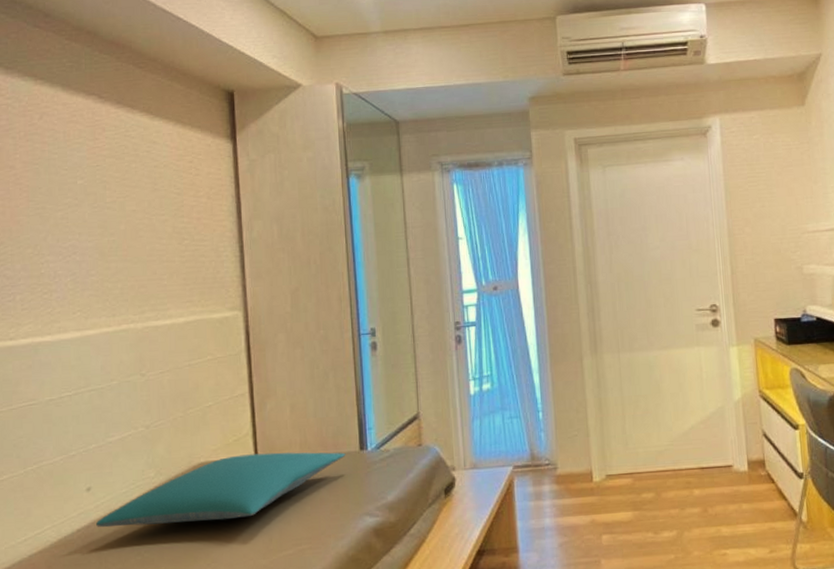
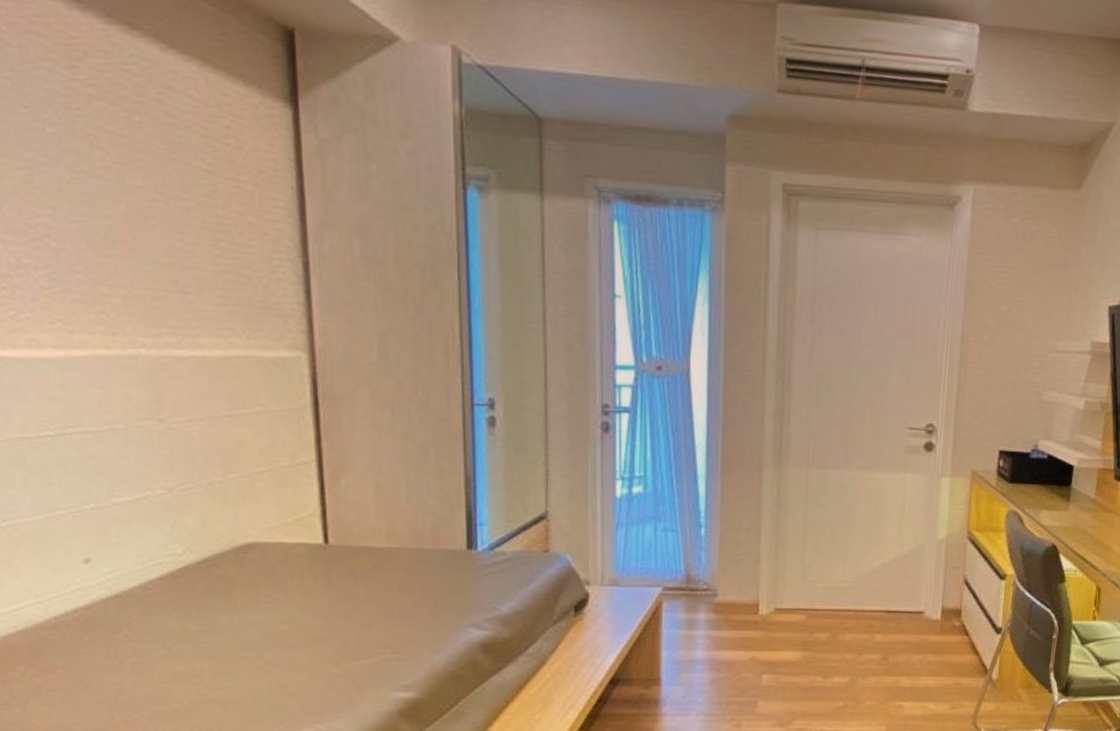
pillow: present [96,452,346,528] -> none [100,538,448,616]

